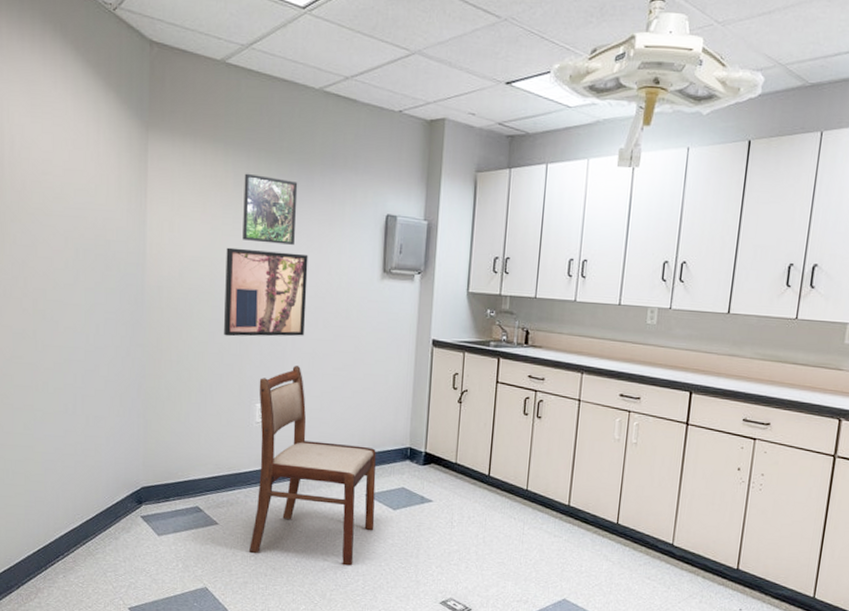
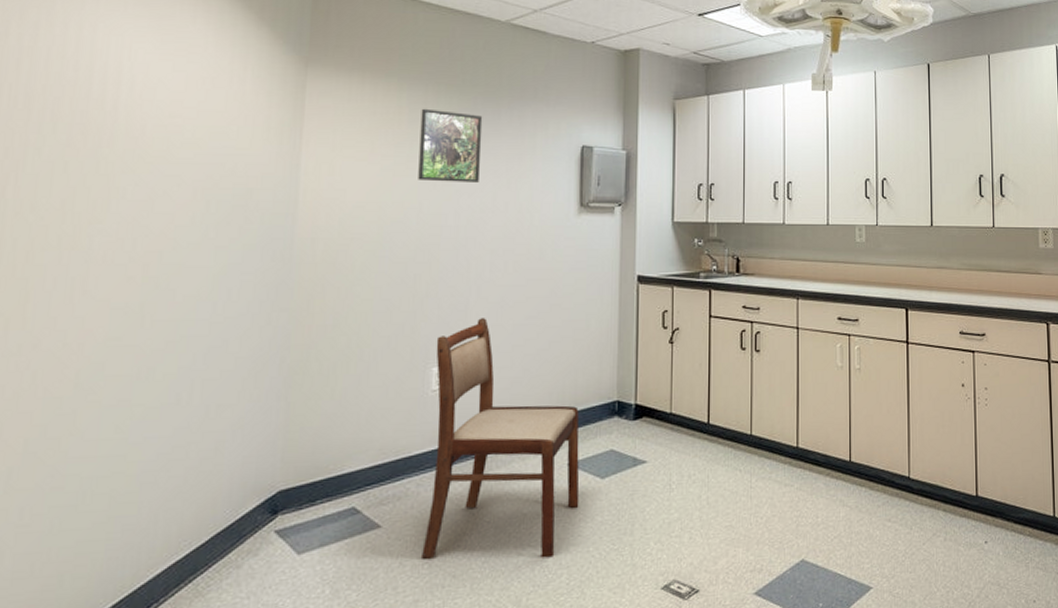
wall art: present [224,247,308,337] -> none [393,189,495,291]

